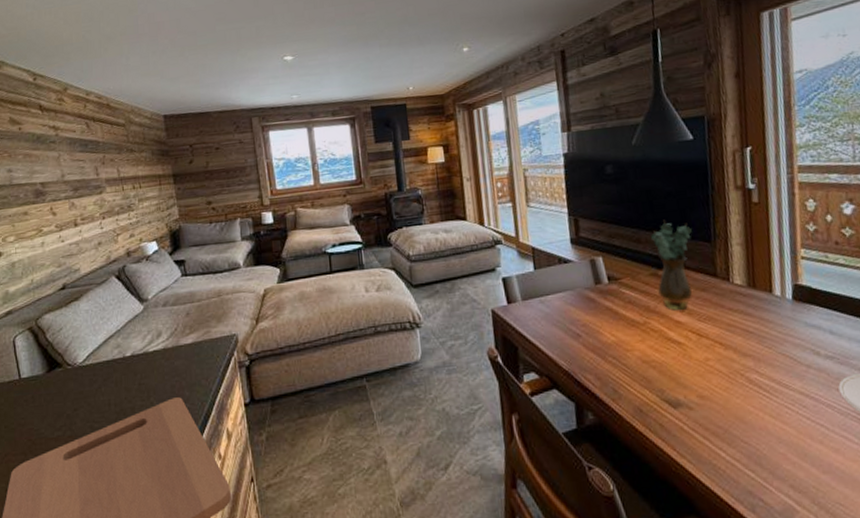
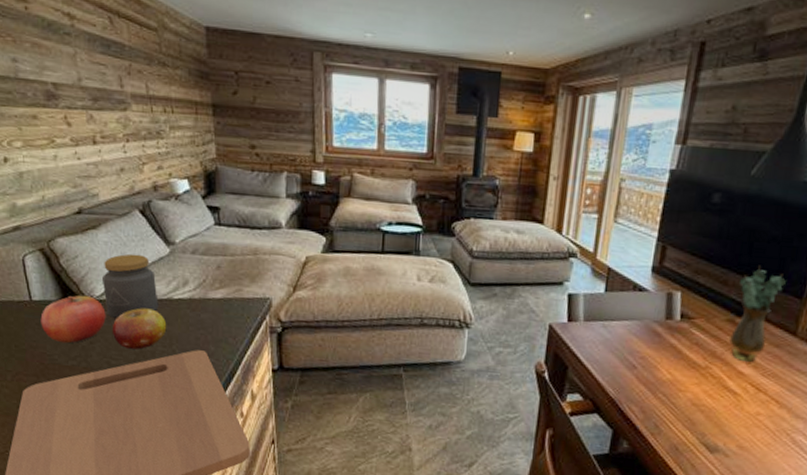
fruit: none [28,364,88,416] -> present [40,295,106,344]
jar: none [85,316,136,382] -> present [103,254,159,319]
fruit: none [94,365,144,409] -> present [112,308,167,350]

